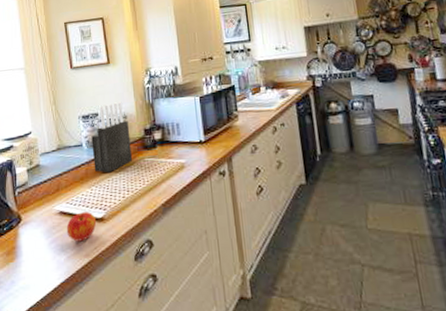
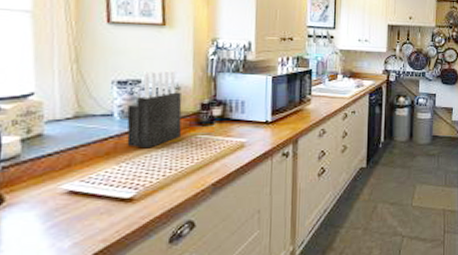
apple: present [66,212,97,242] -> none [76,191,123,226]

